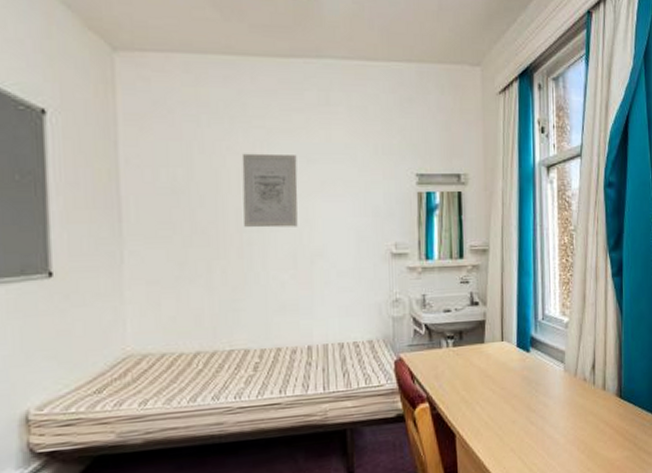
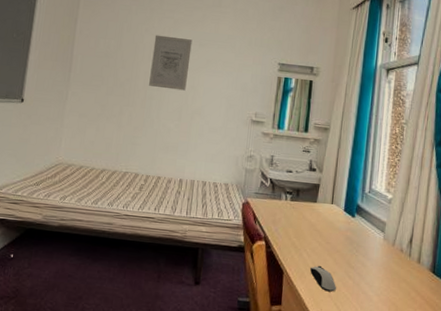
computer mouse: none [486,417,518,446] -> present [310,265,336,292]

